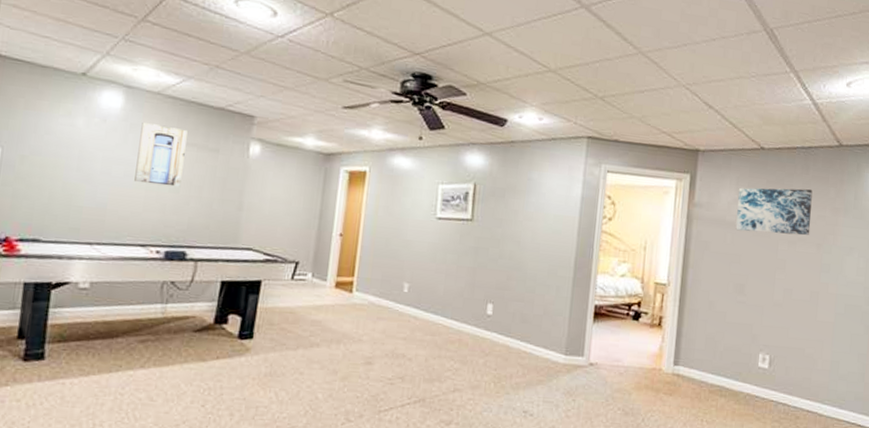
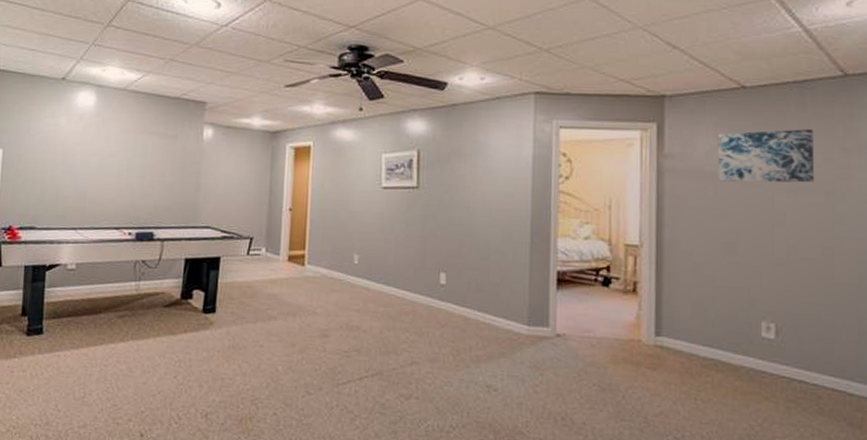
wall art: present [134,123,188,187] -> none [108,117,149,173]

